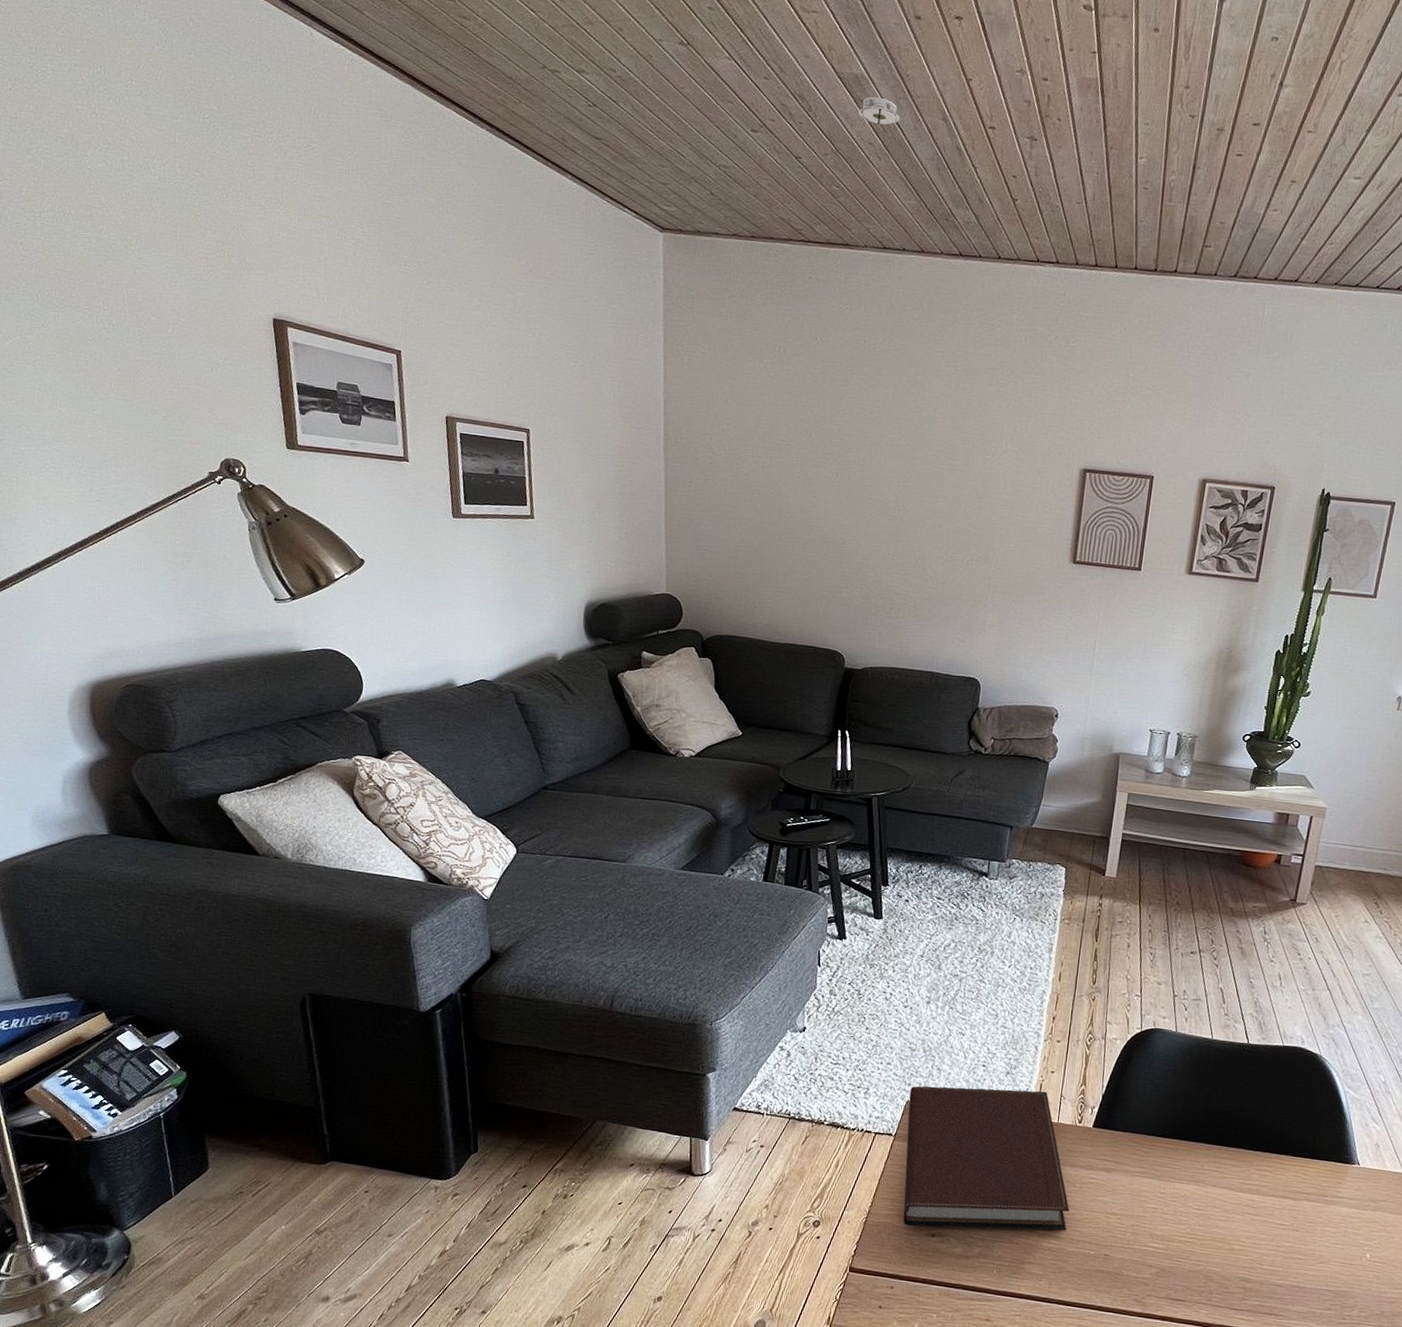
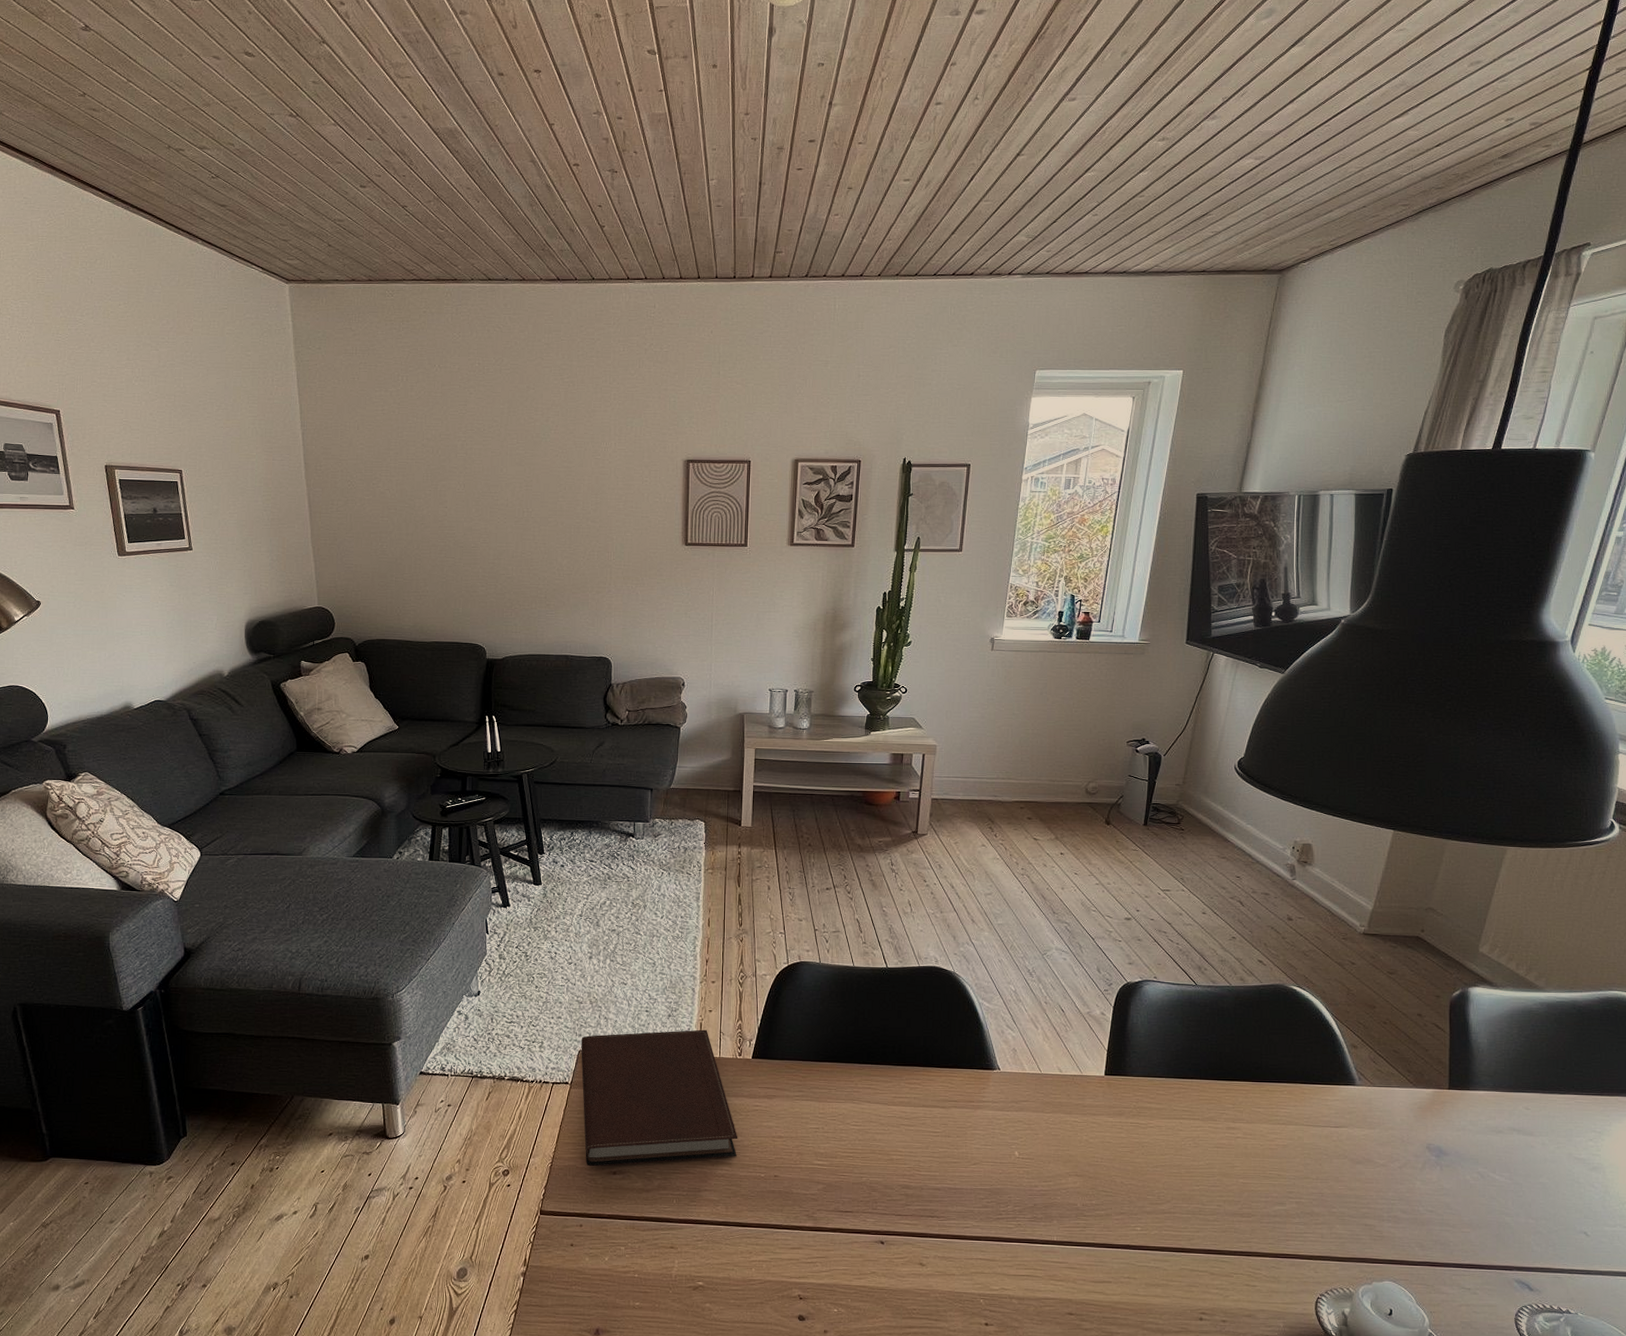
smoke detector: present [857,96,900,125] -> none [454,147,493,171]

